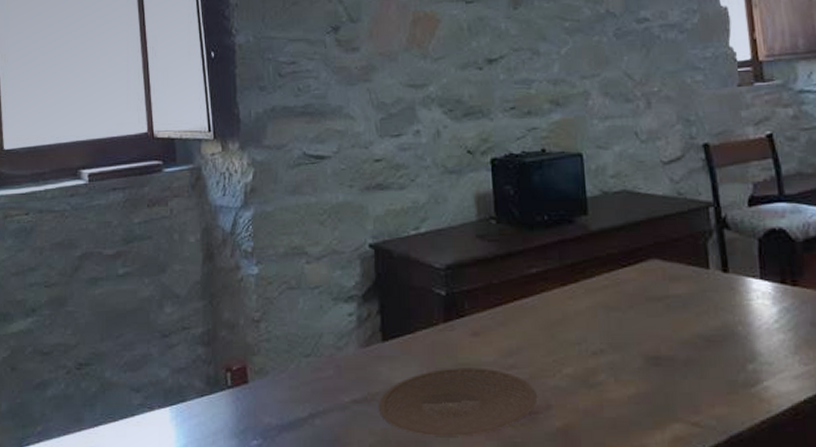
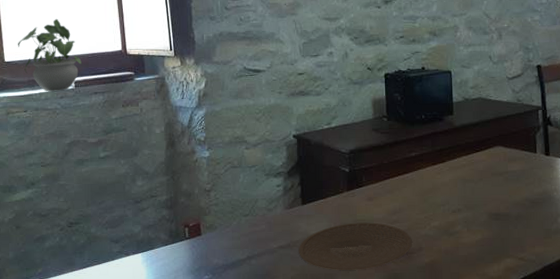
potted plant: none [19,93,97,189] -> present [17,18,82,92]

